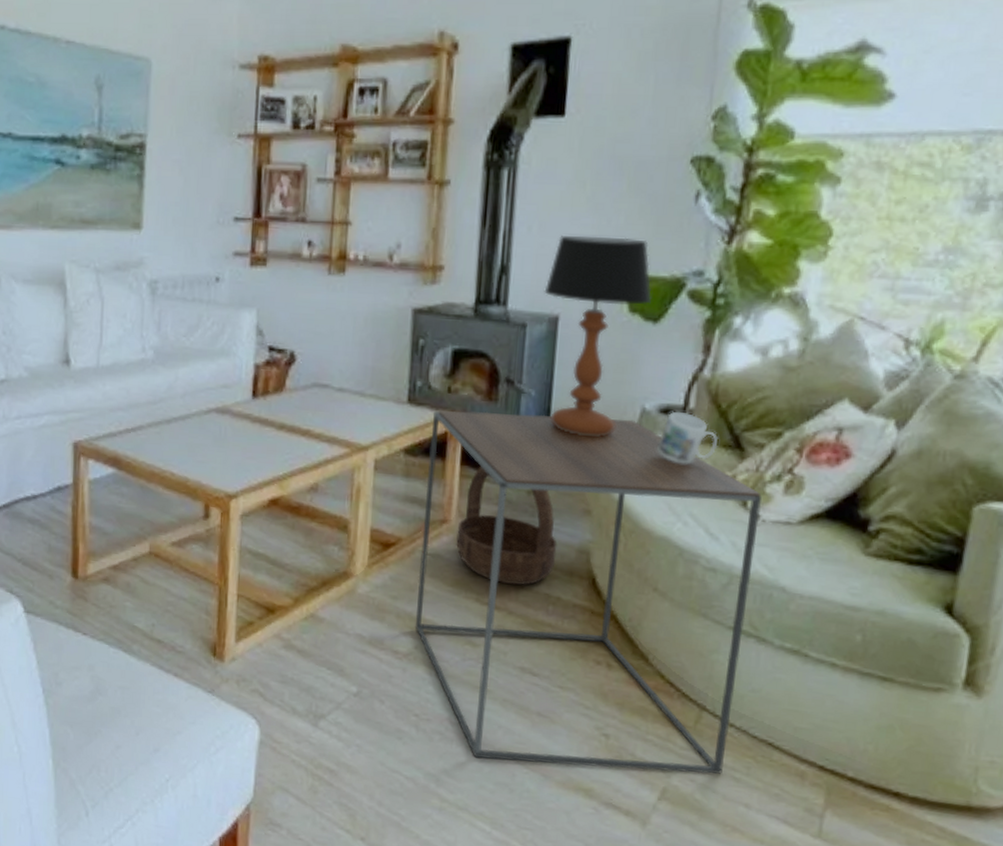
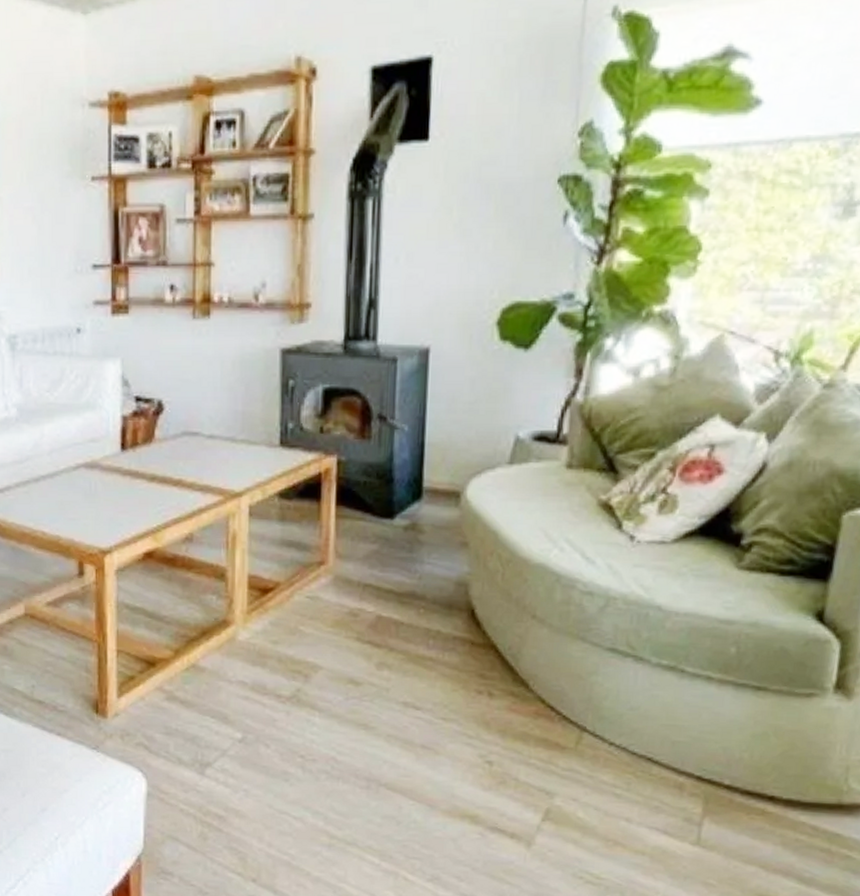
side table: present [414,410,762,774] -> none [296,449,637,794]
basket: present [456,466,558,585] -> none [335,505,436,621]
table lamp: present [544,235,653,437] -> none [413,263,523,469]
mug: present [657,411,719,465] -> none [532,437,593,490]

